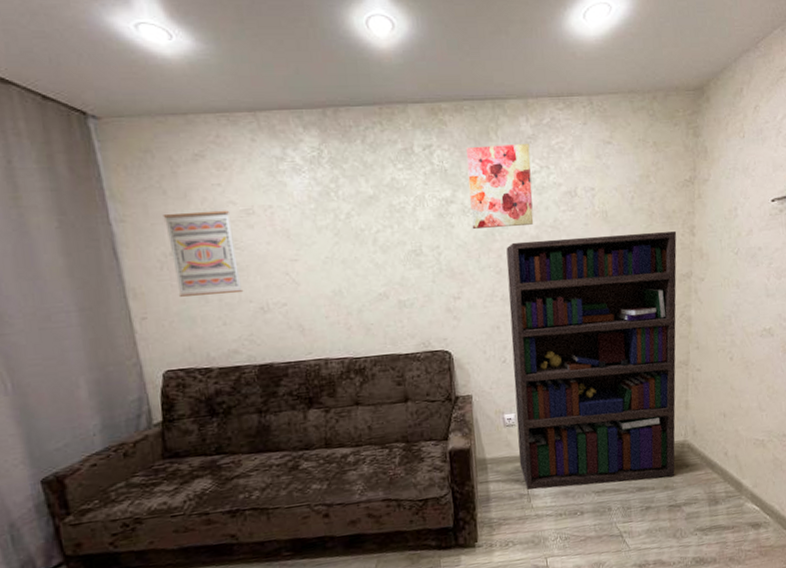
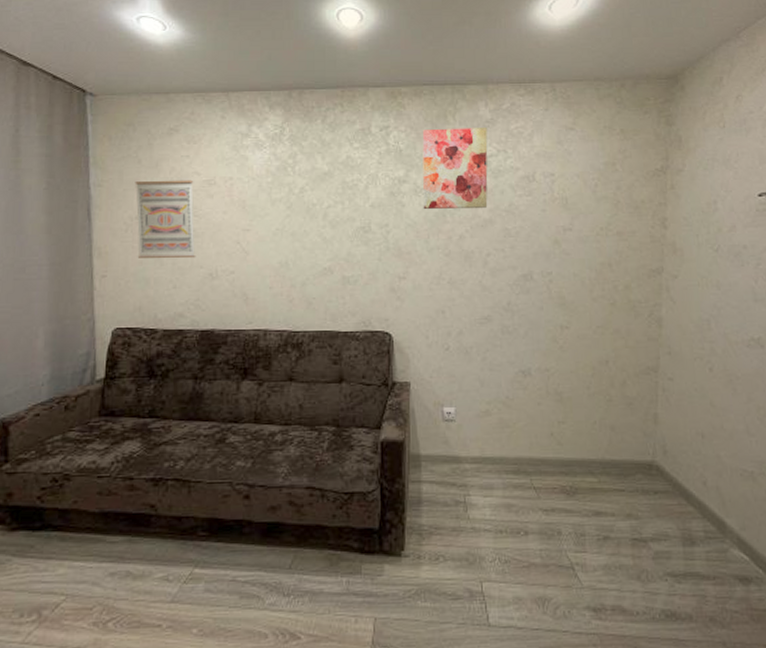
bookcase: present [506,231,677,490] -> none [456,223,646,504]

